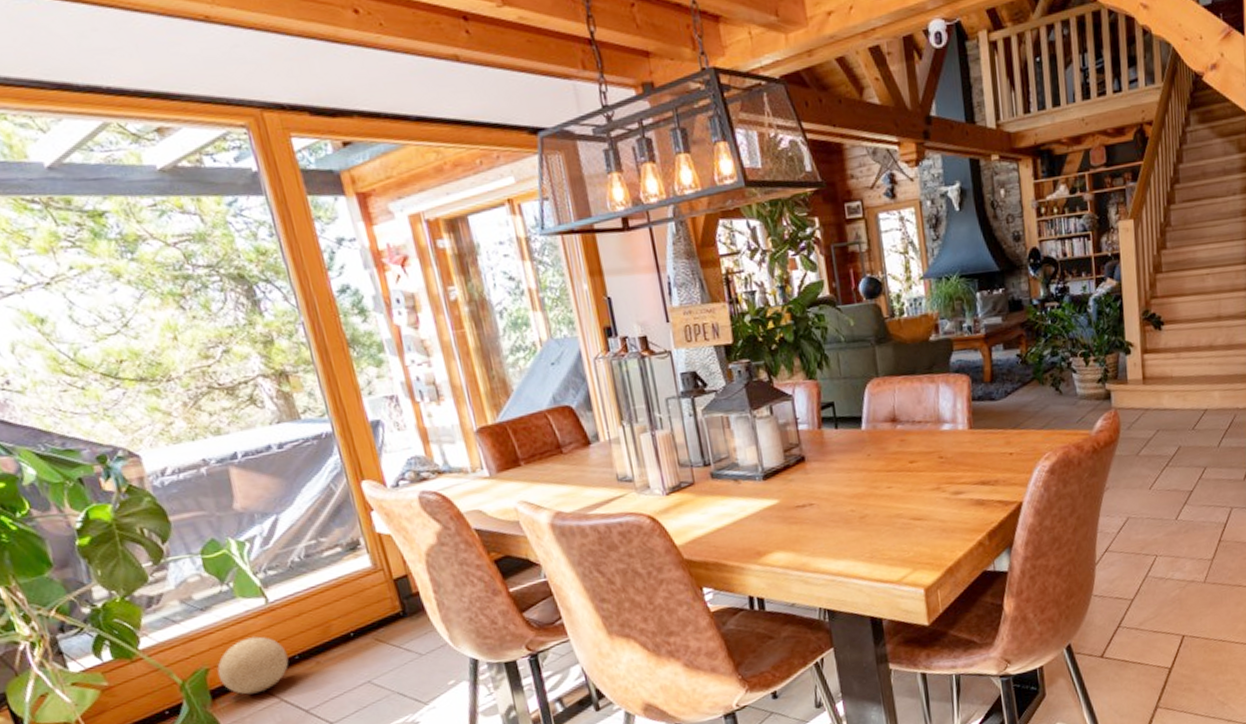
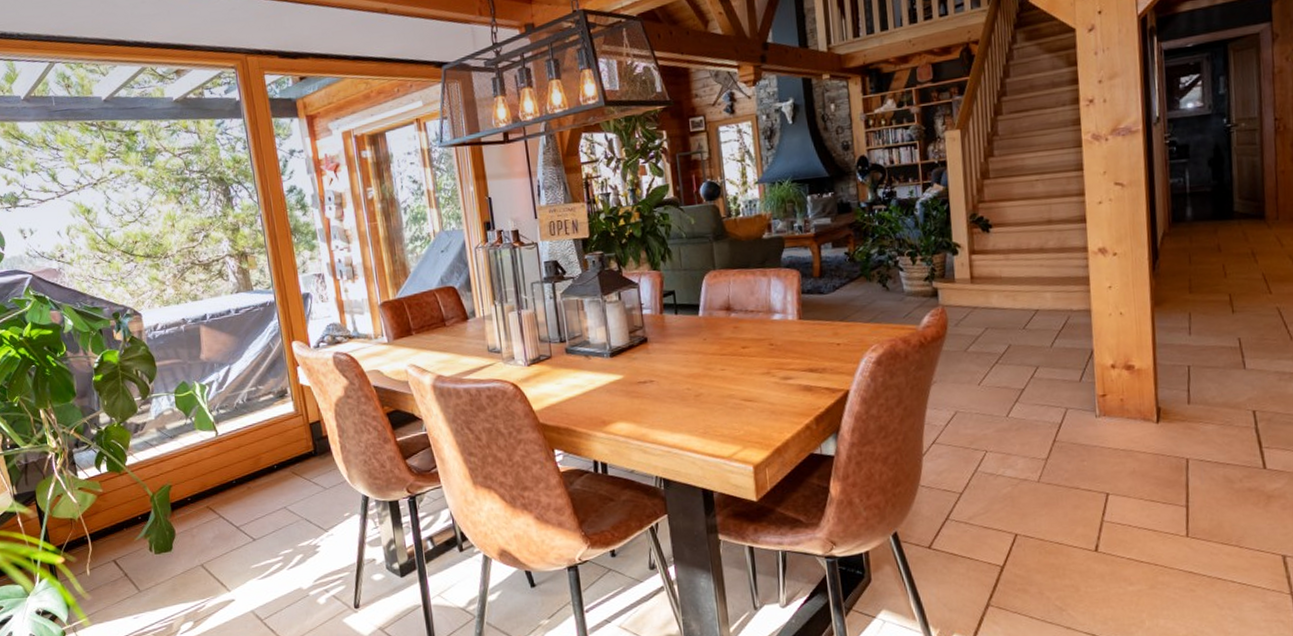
decorative ball: present [217,636,289,695] -> none [177,462,228,509]

